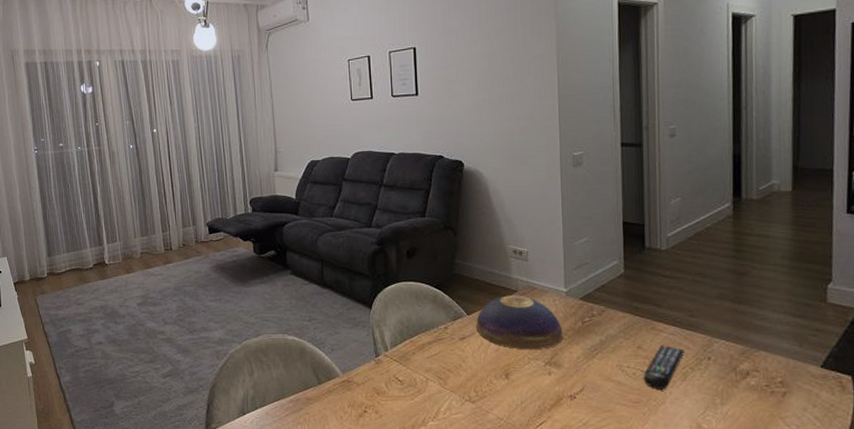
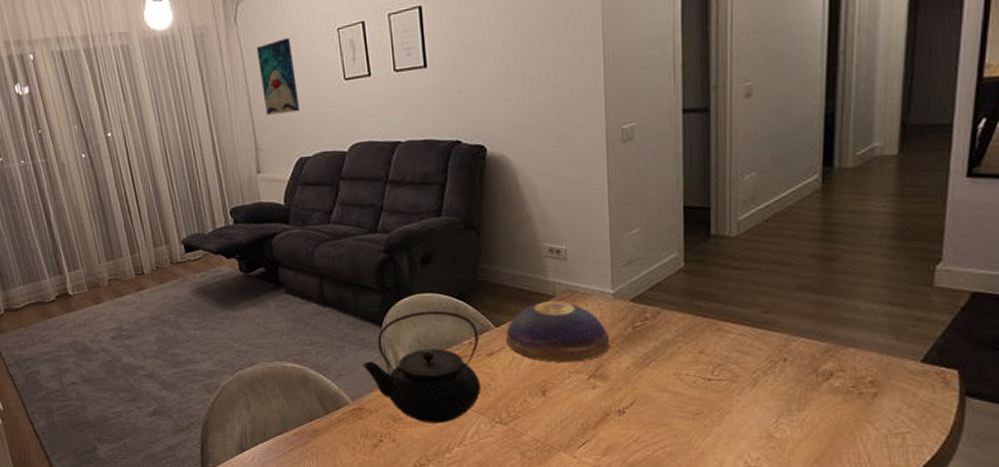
wall art: none [282,64,313,124] -> present [256,38,300,115]
teapot: none [353,297,454,398] -> present [362,310,481,423]
remote control: present [643,344,685,389] -> none [705,347,756,398]

